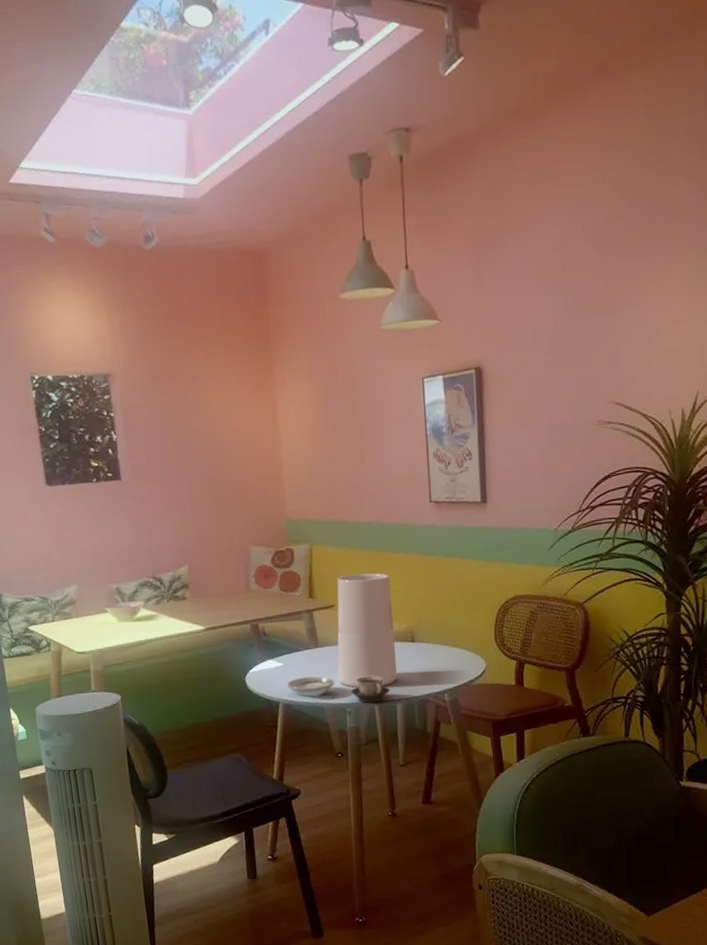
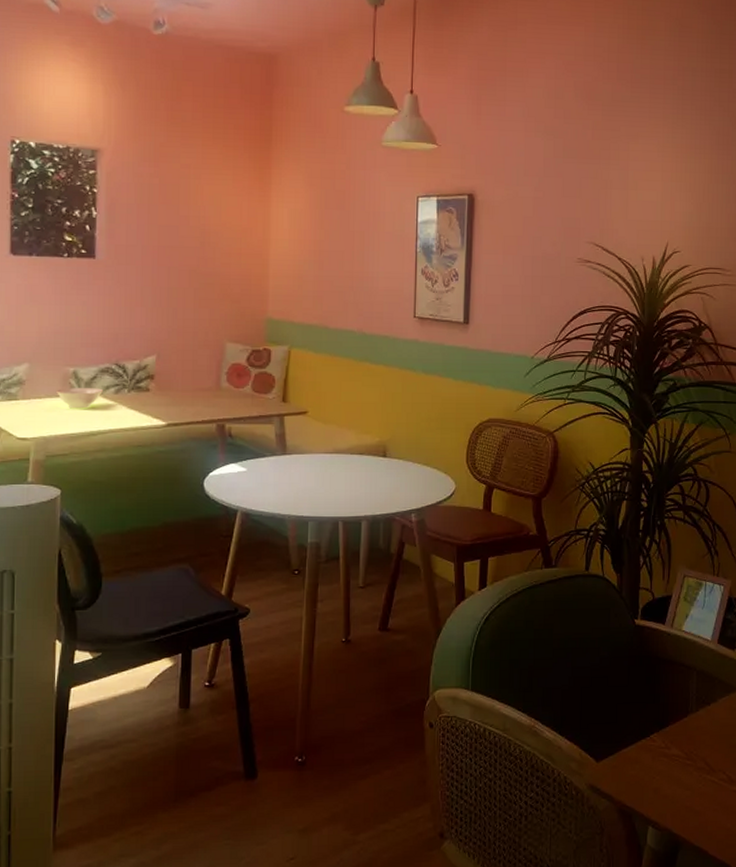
saucer: present [287,676,335,697] -> none [248,485,300,507]
vase: present [336,573,397,688] -> none [304,381,367,501]
cup: present [350,675,391,703] -> none [315,489,357,518]

